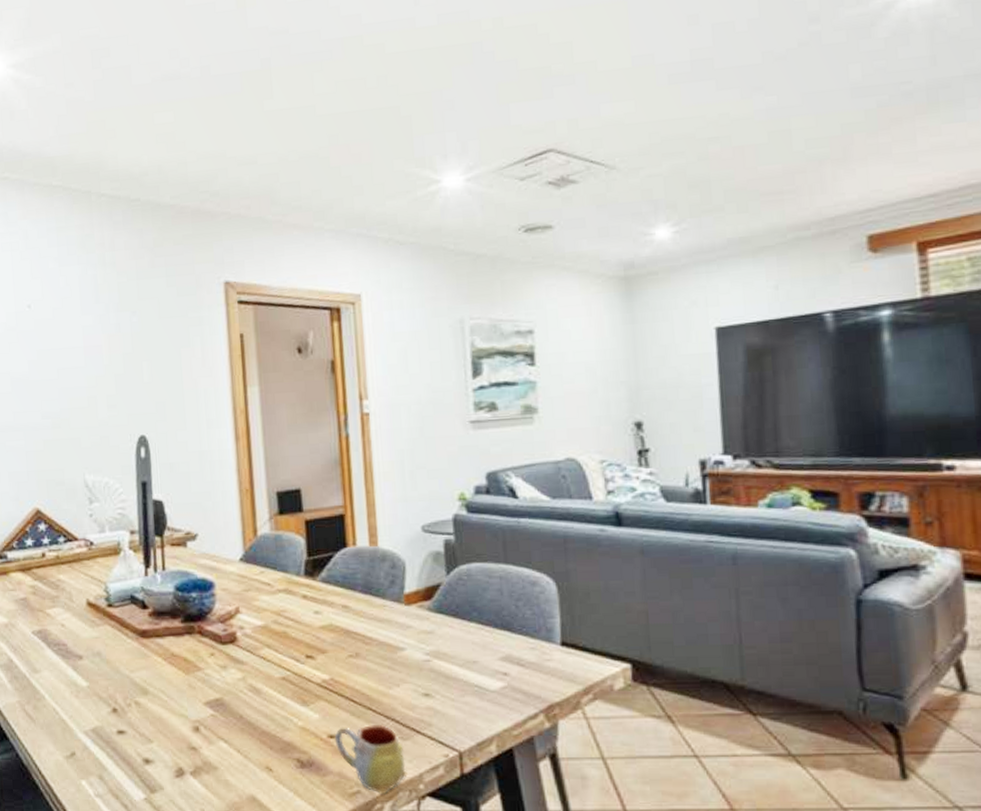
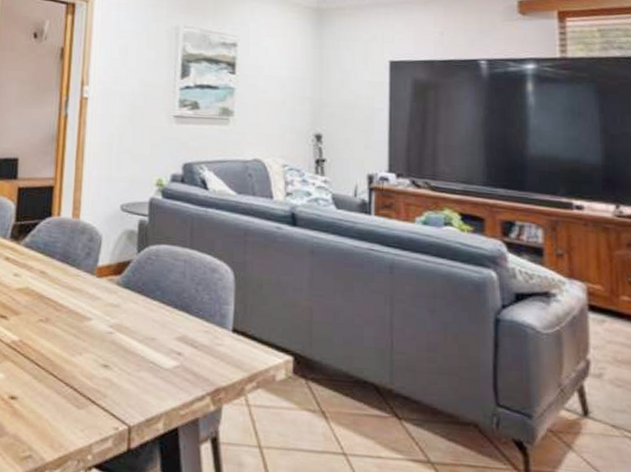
mug: present [334,725,408,795] -> none [15,389,79,462]

